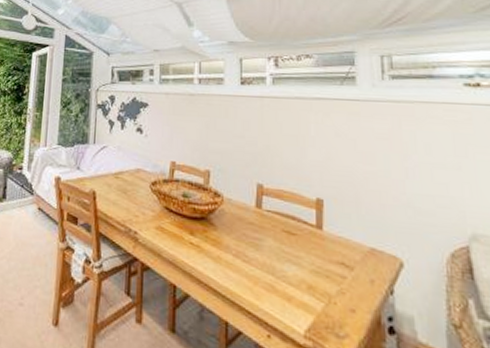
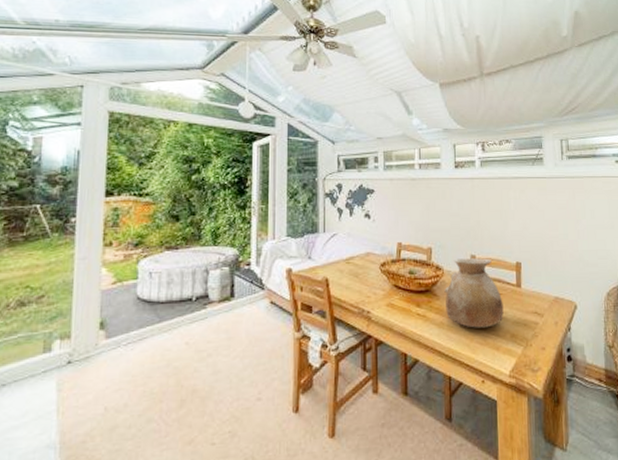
vase: none [223,186,298,272] -> present [444,258,504,328]

